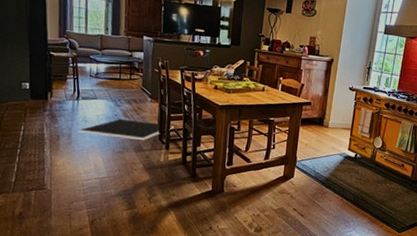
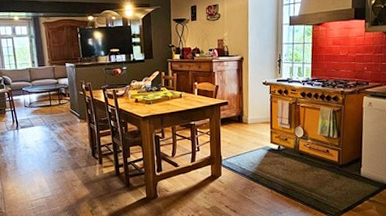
door mat: present [78,118,174,140] -> none [21,141,104,159]

